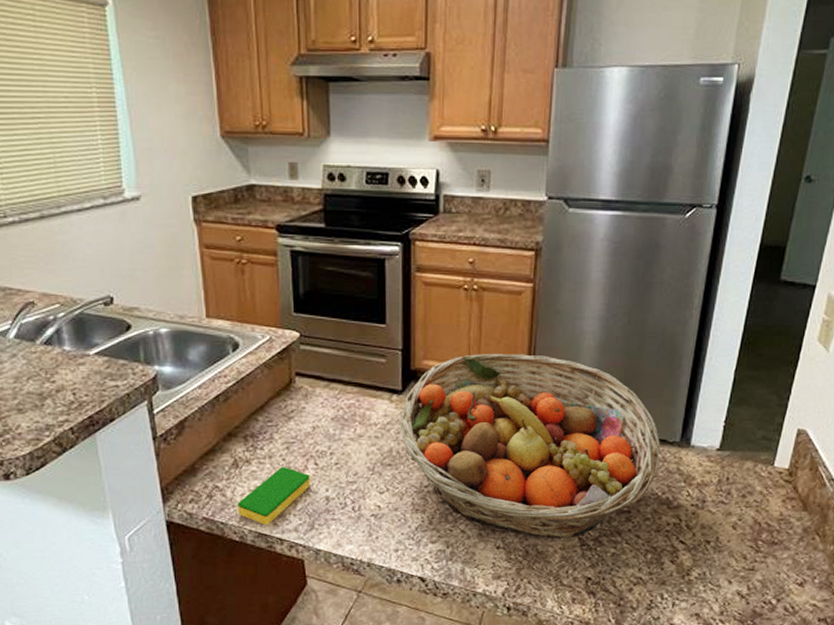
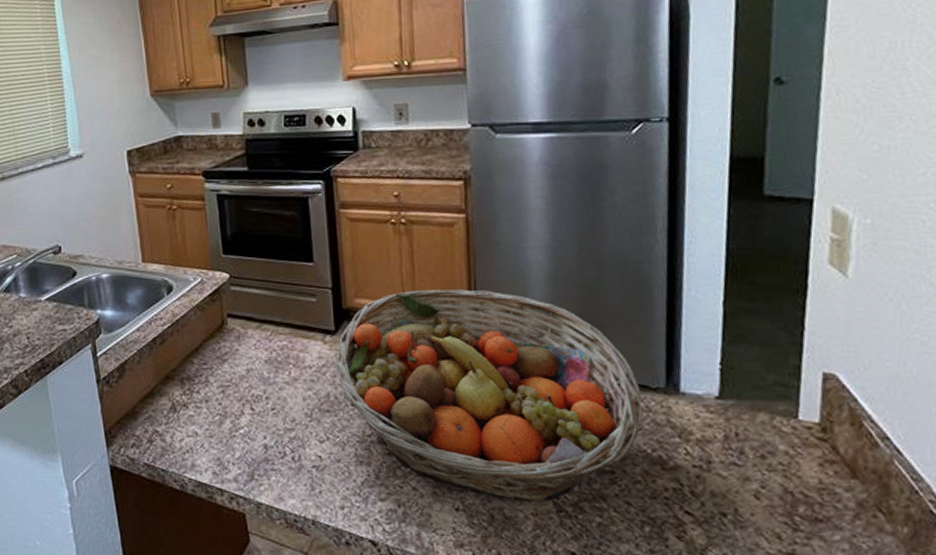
dish sponge: present [237,466,310,525] -> none [176,410,248,473]

